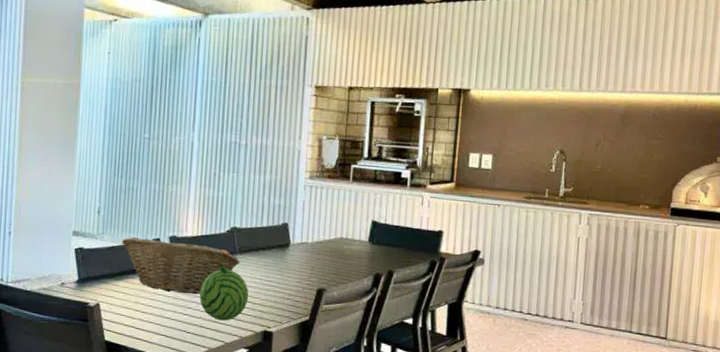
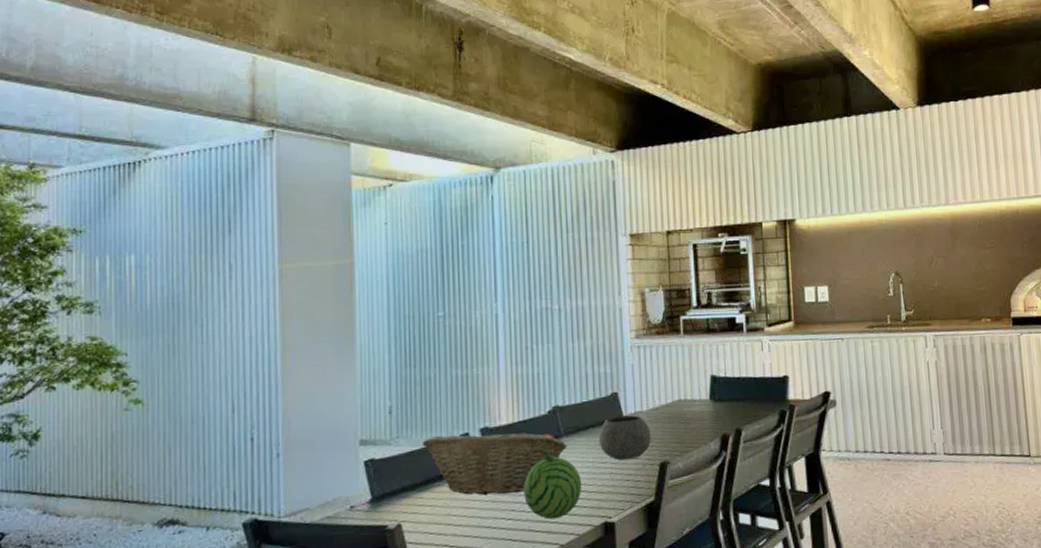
bowl: none [267,243,313,282] -> present [598,415,651,461]

